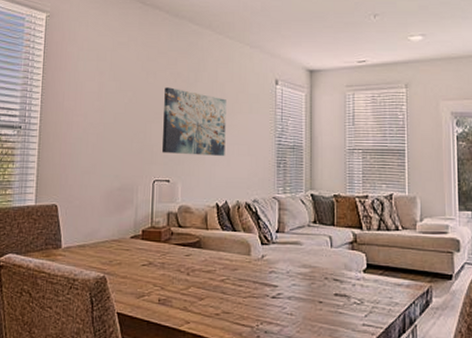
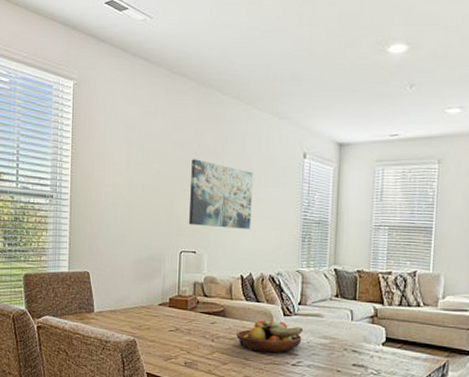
fruit bowl: none [213,250,282,285] -> present [237,320,304,353]

